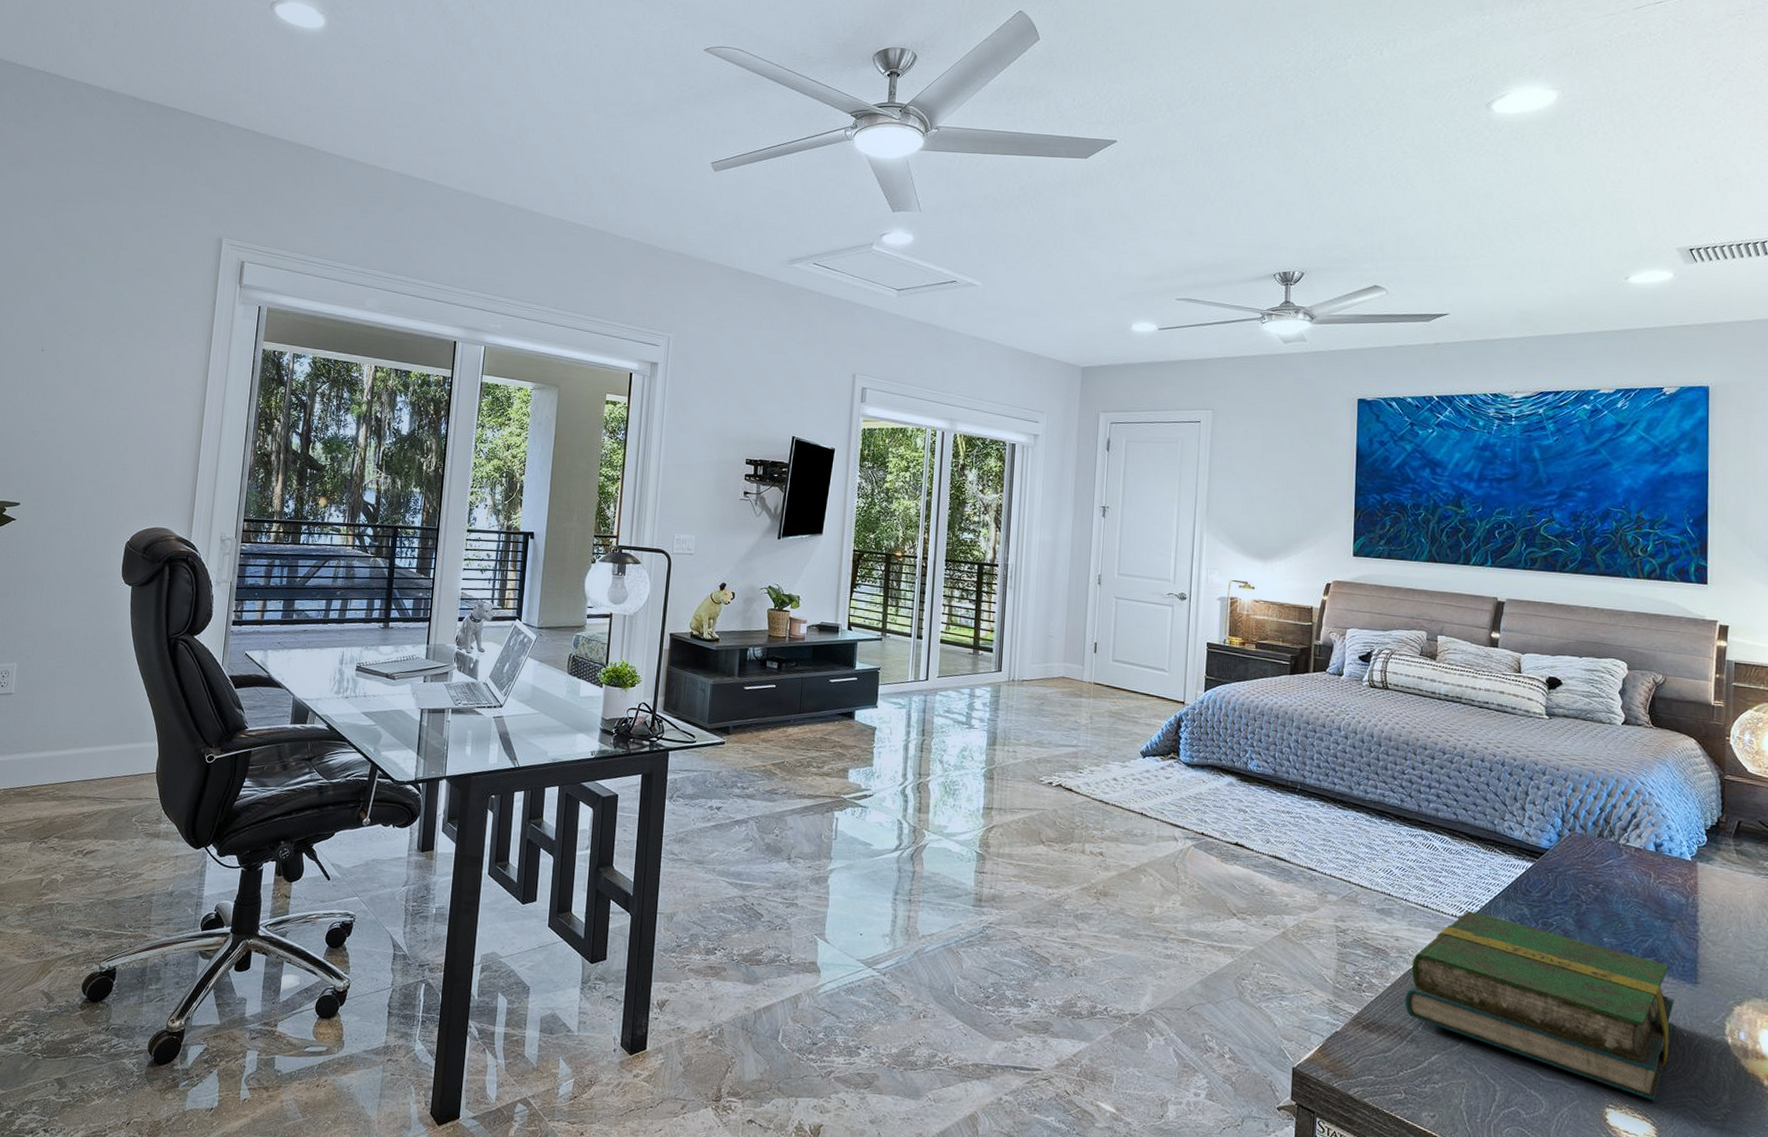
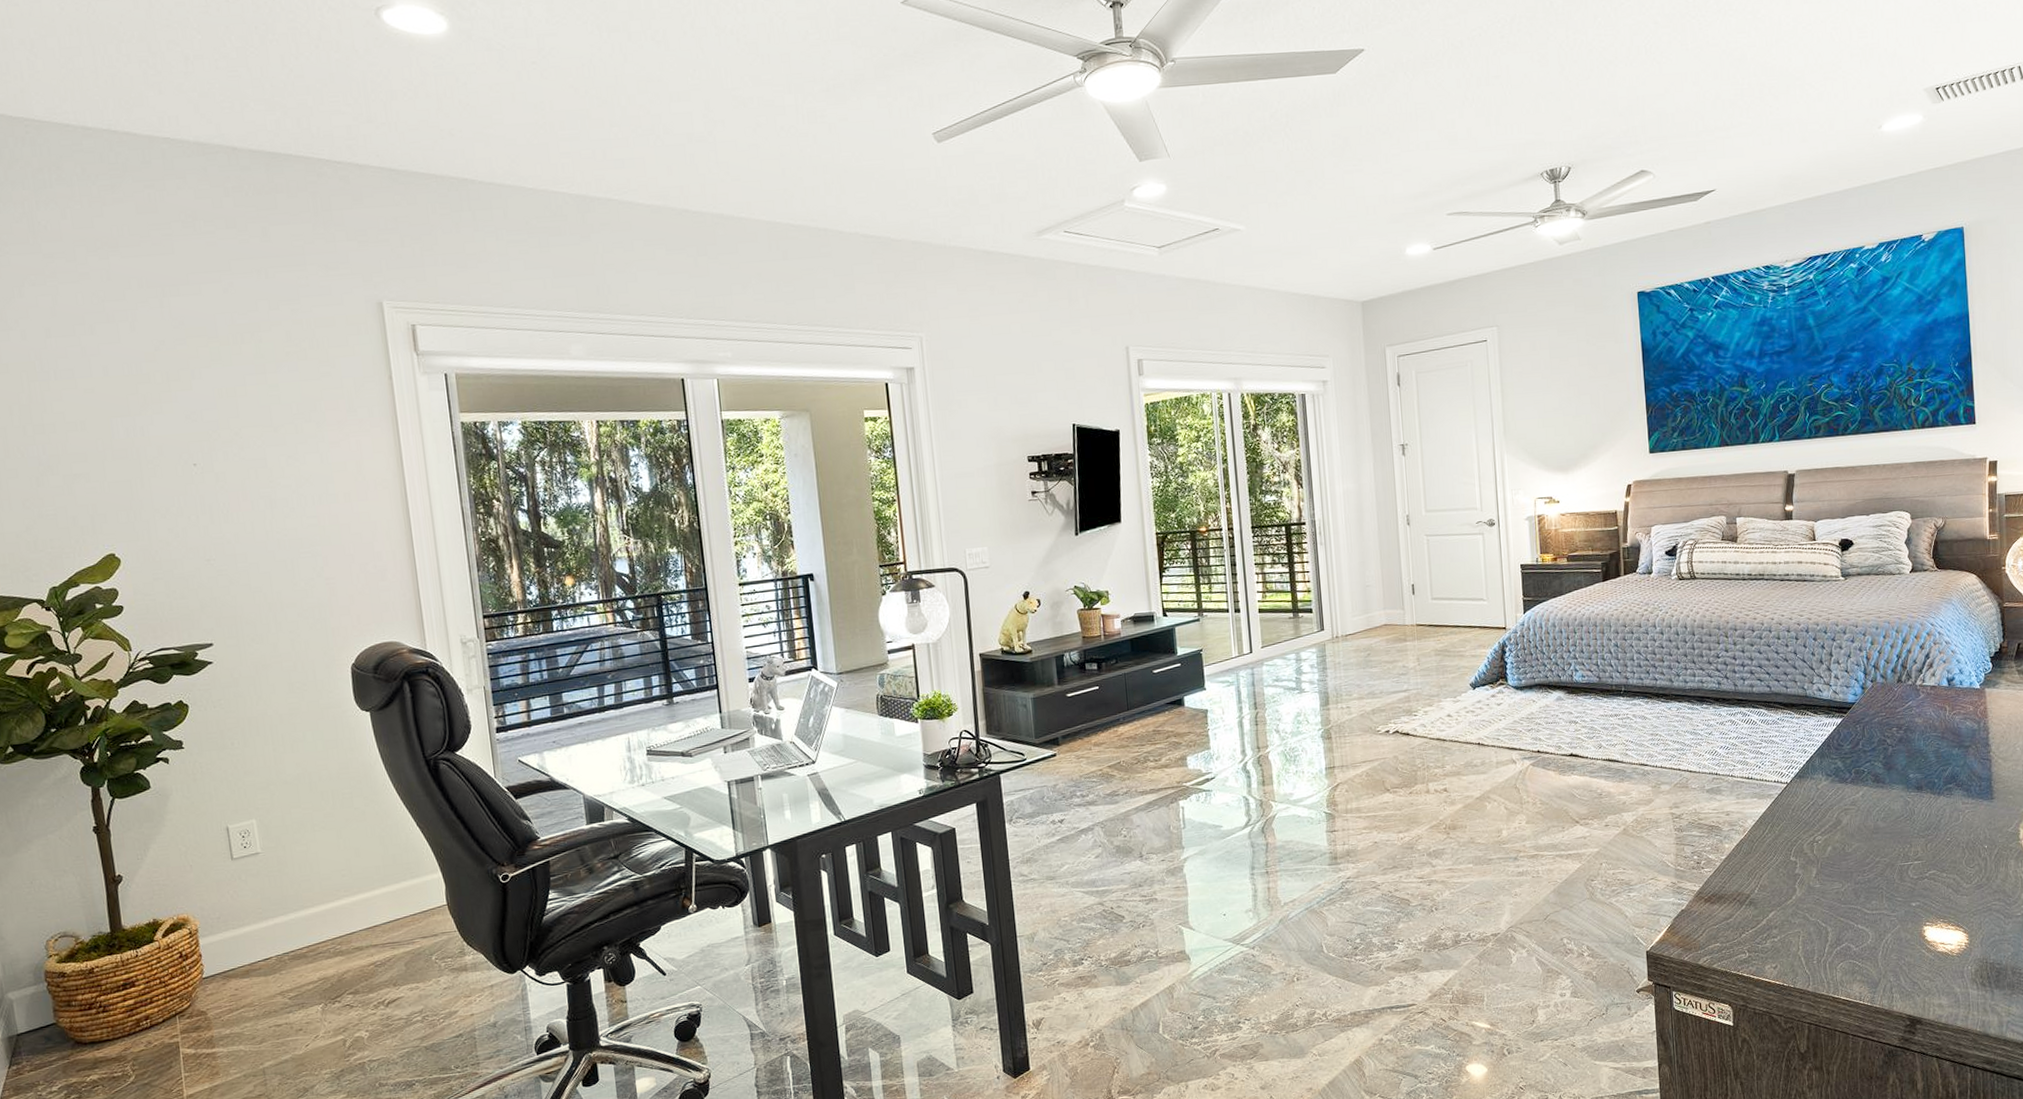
book: present [1405,910,1674,1101] -> none [1740,774,1976,911]

